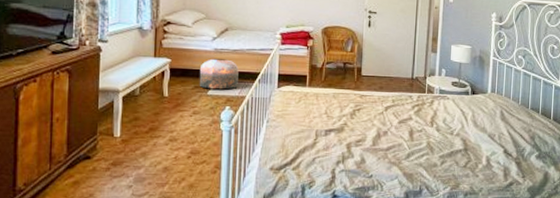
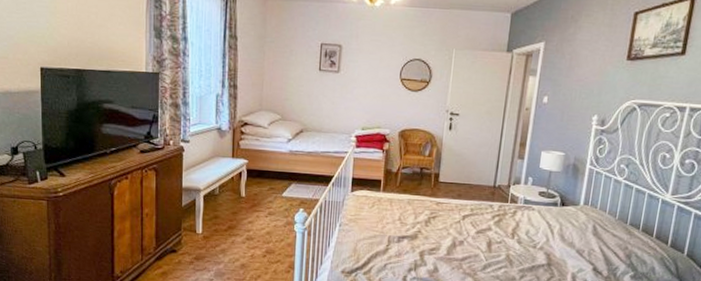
pouf: present [199,59,239,90] -> none [274,160,313,192]

